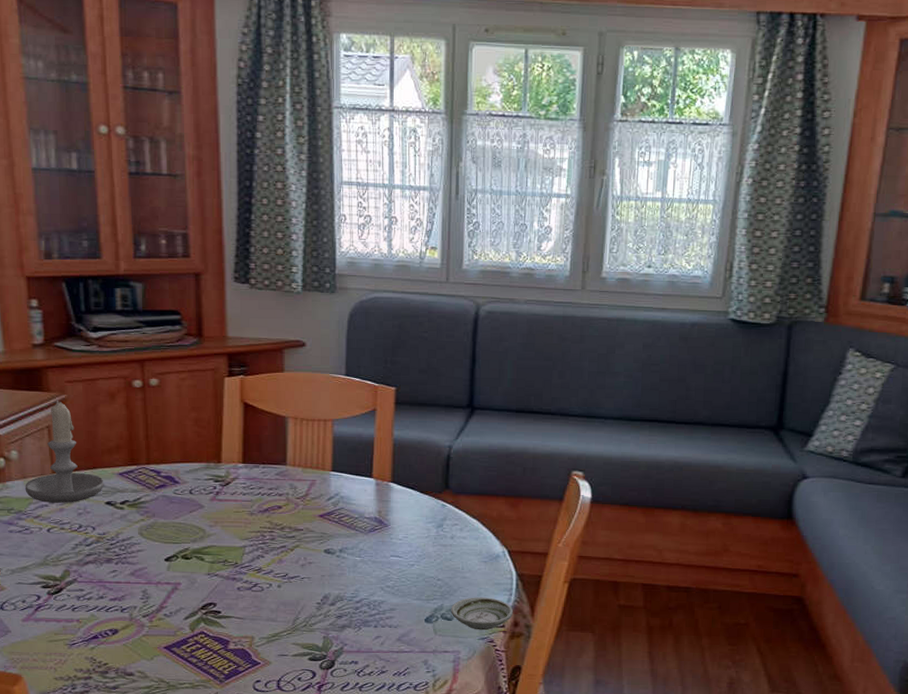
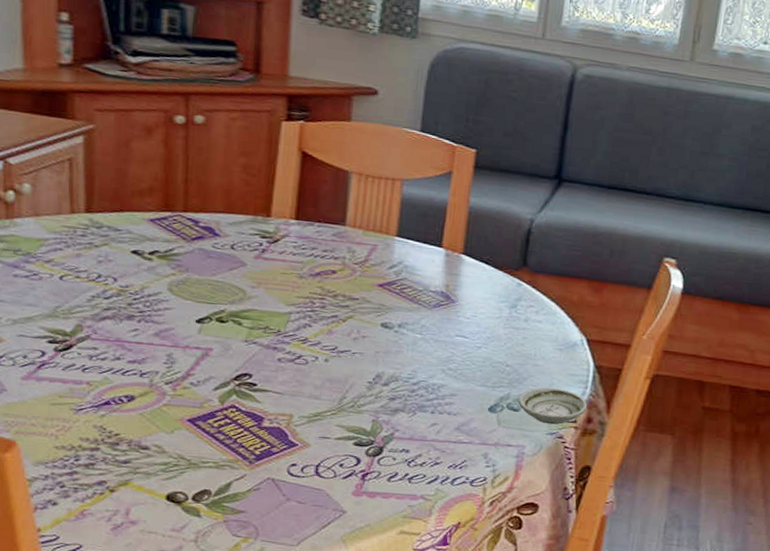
candle: present [25,400,104,503] -> none [36,130,132,249]

